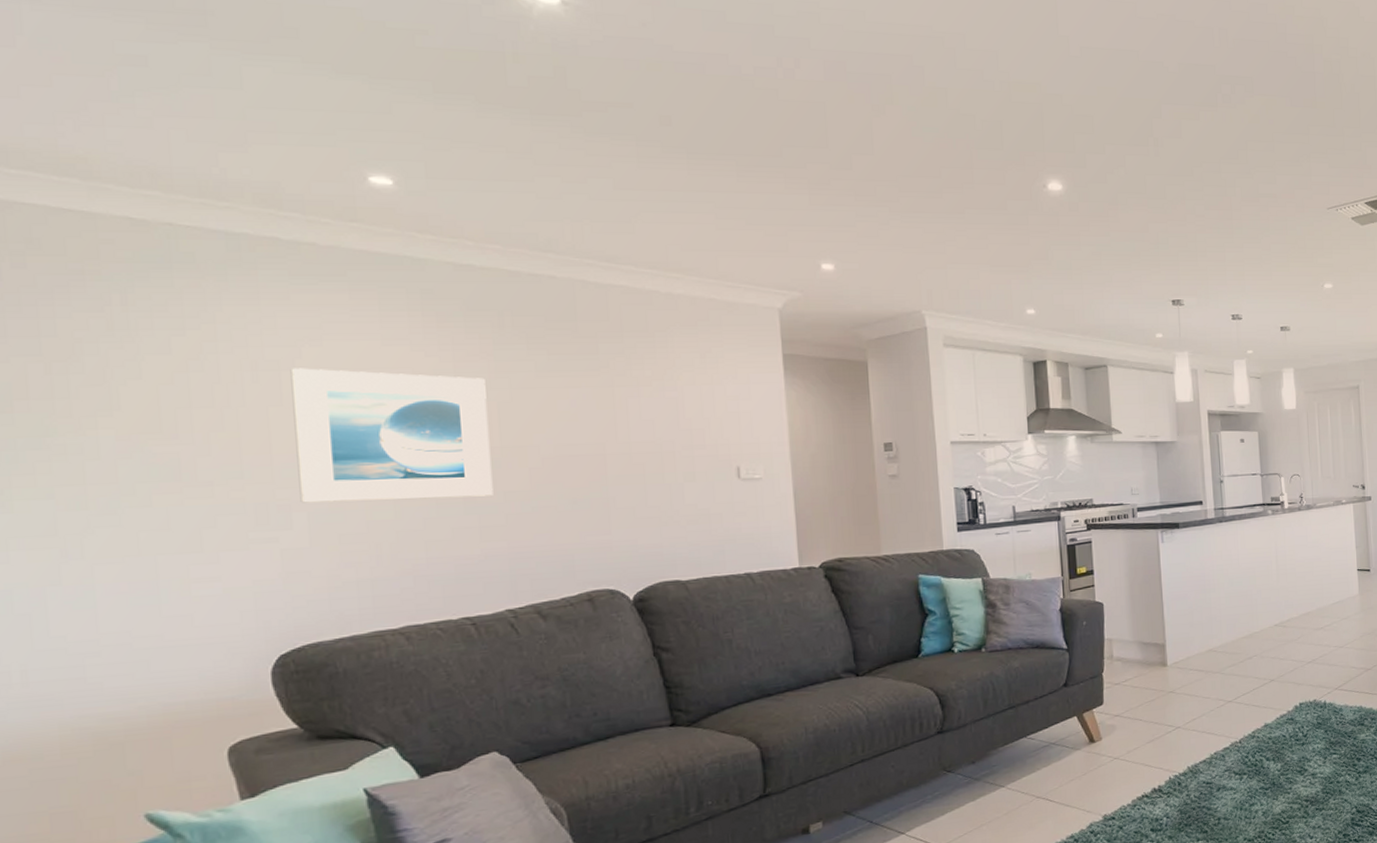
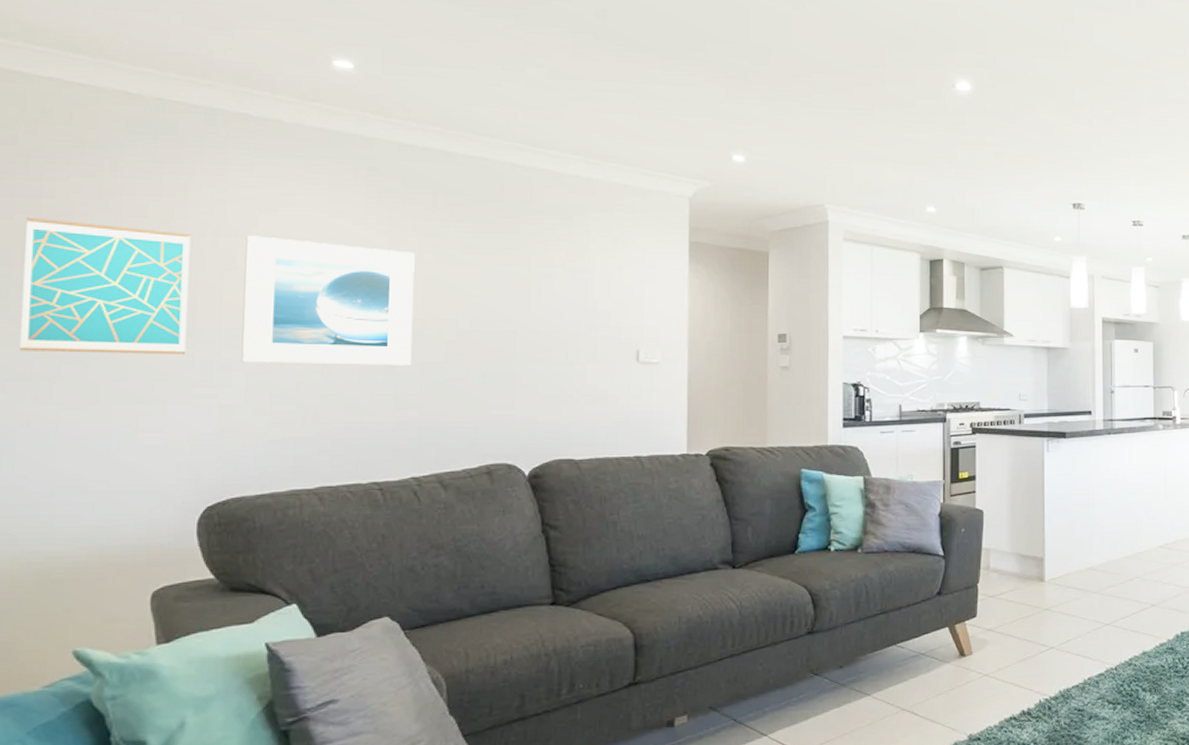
wall art: none [26,358,236,505] -> present [19,216,191,354]

